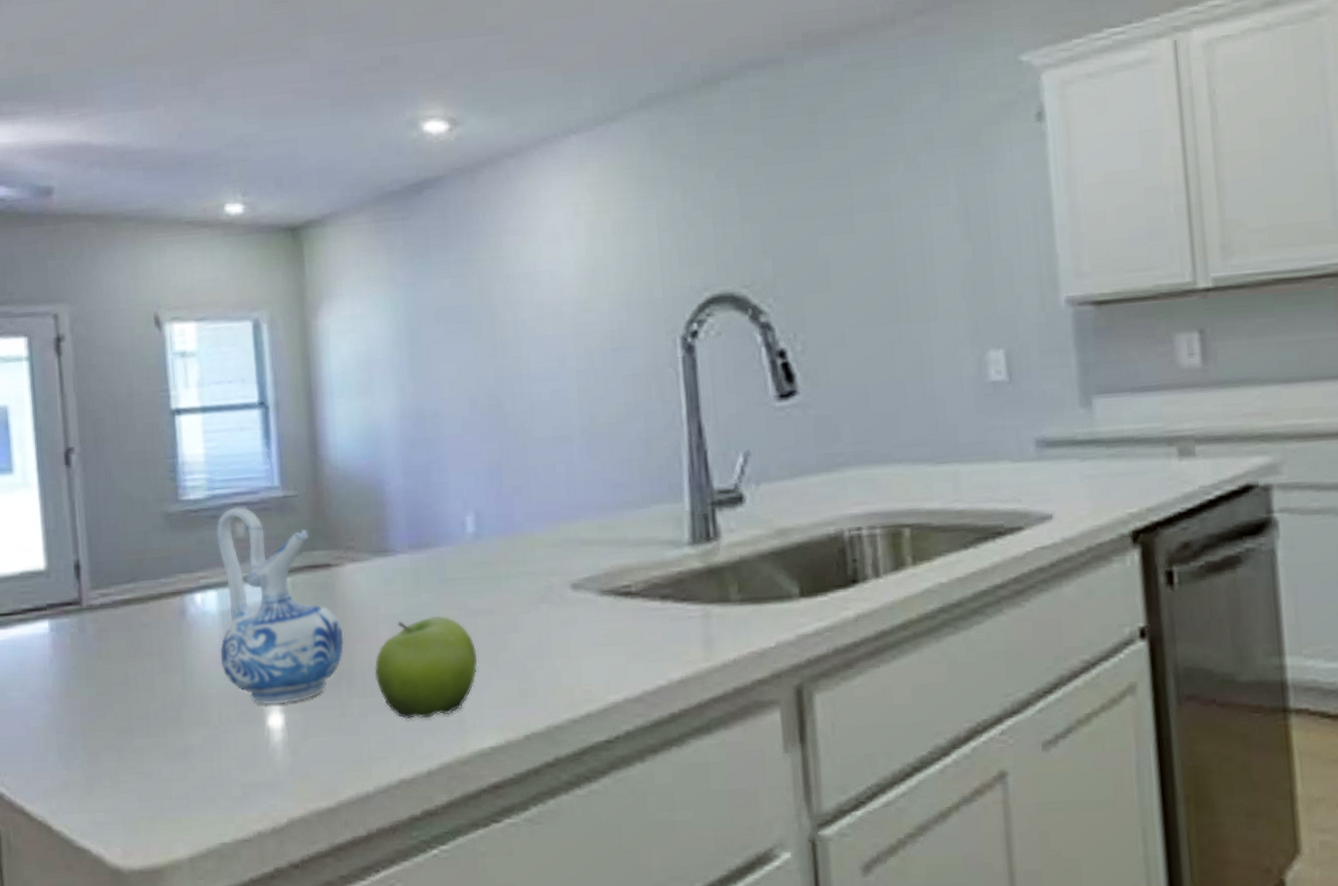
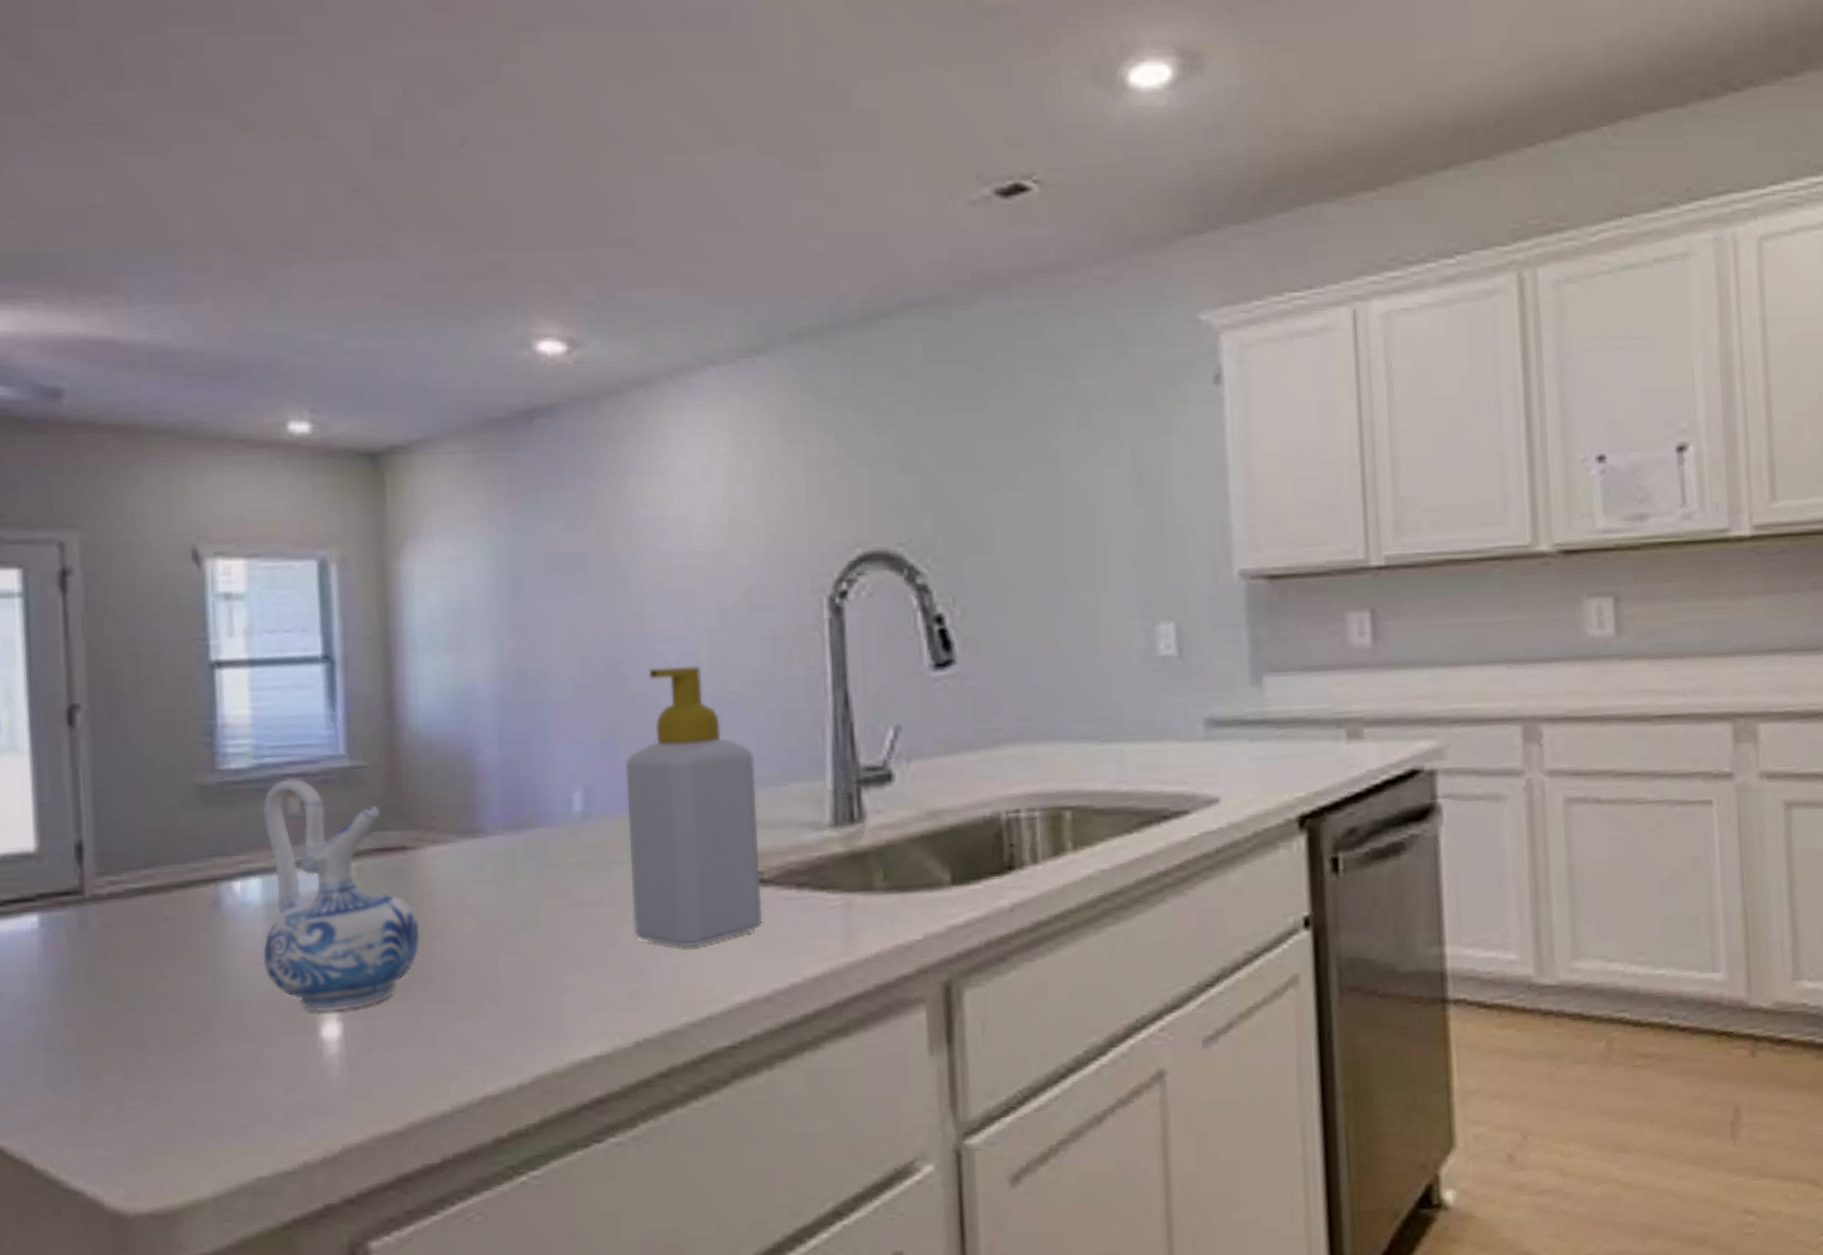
fruit: present [374,615,478,720] -> none [456,906,582,1027]
soap bottle: none [509,403,632,653] -> present [625,666,763,948]

